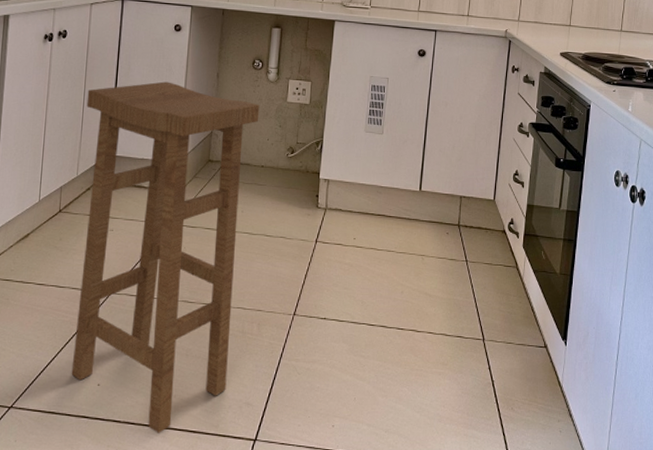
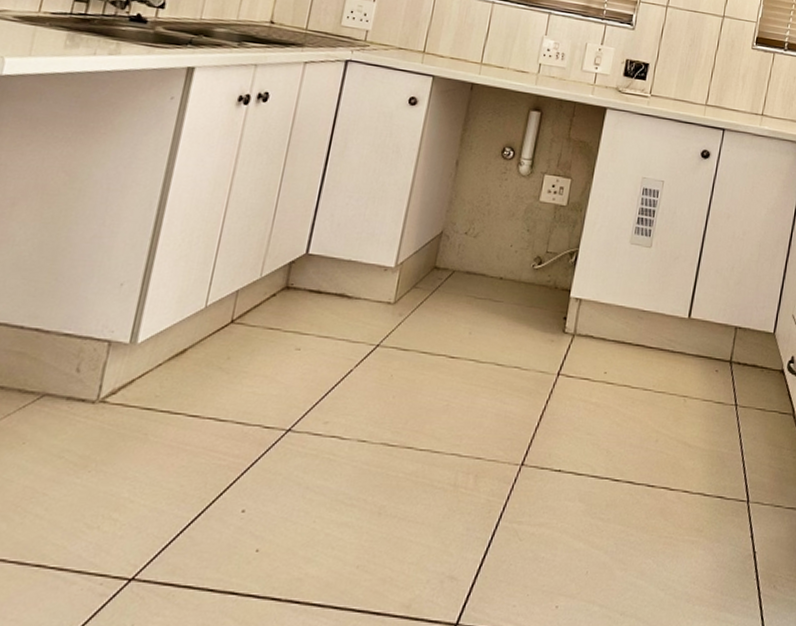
bar stool: present [71,81,260,433] -> none [221,165,506,616]

